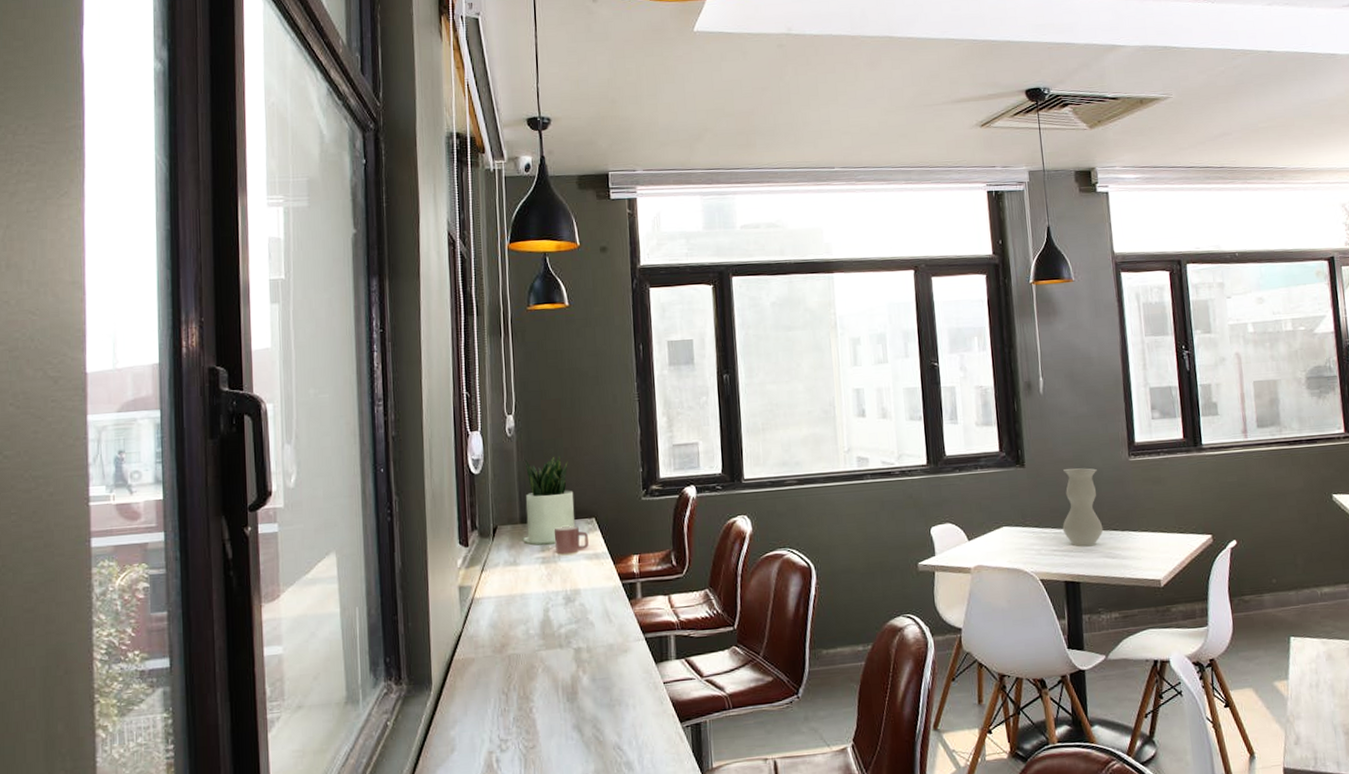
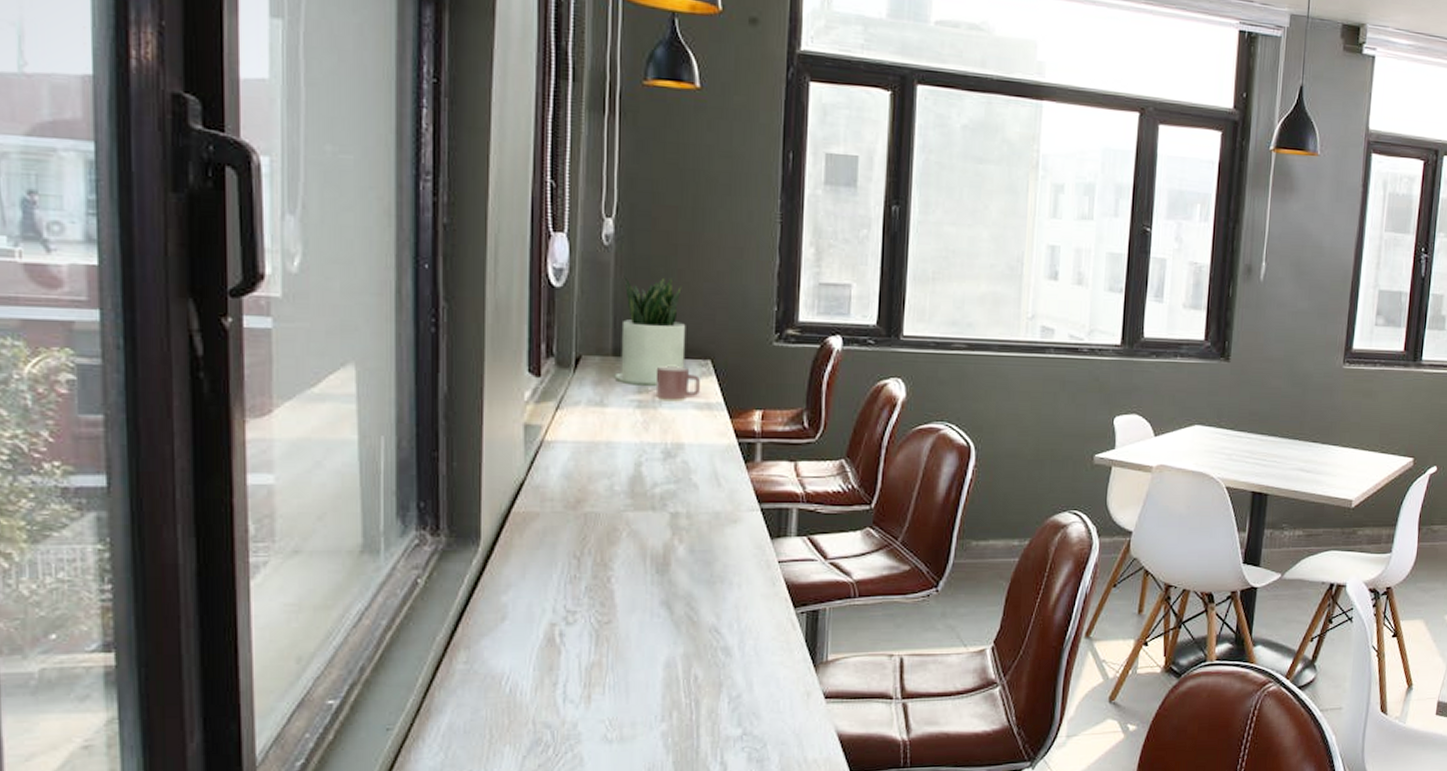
vase: present [1062,468,1104,547] -> none [1259,368,1308,457]

